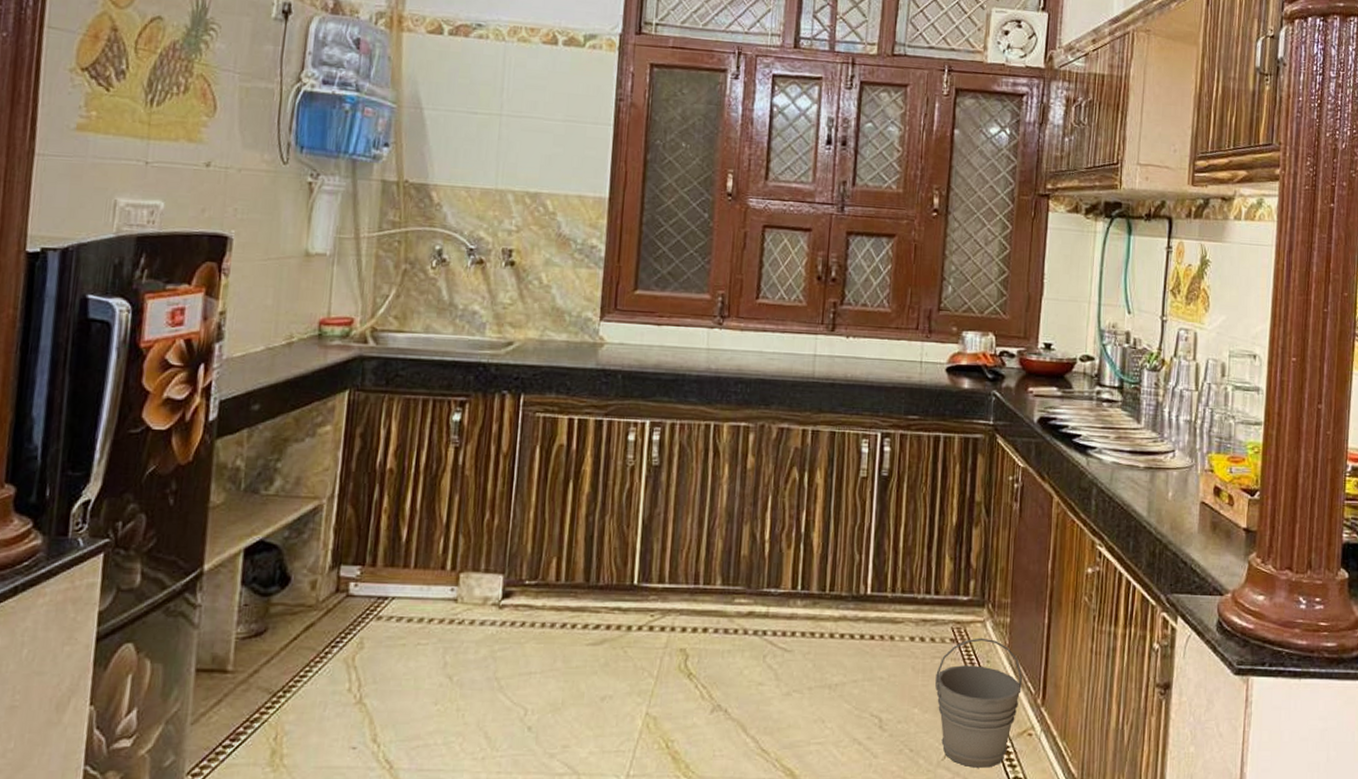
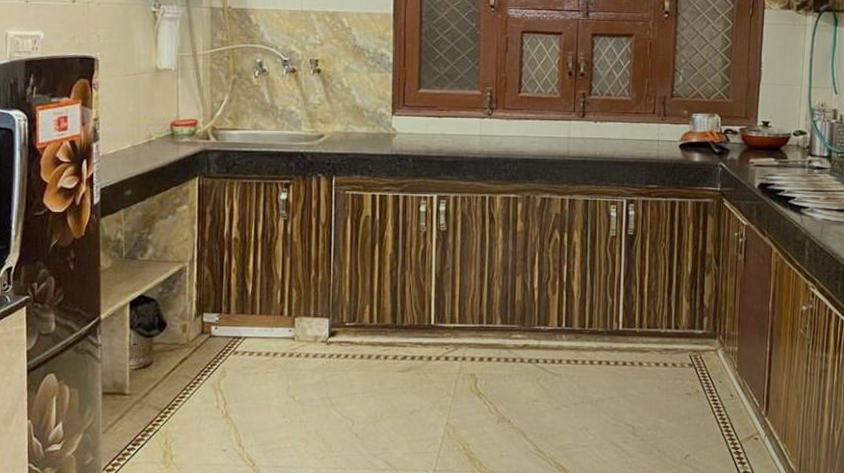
bucket: present [935,637,1022,768] -> none [677,363,749,465]

